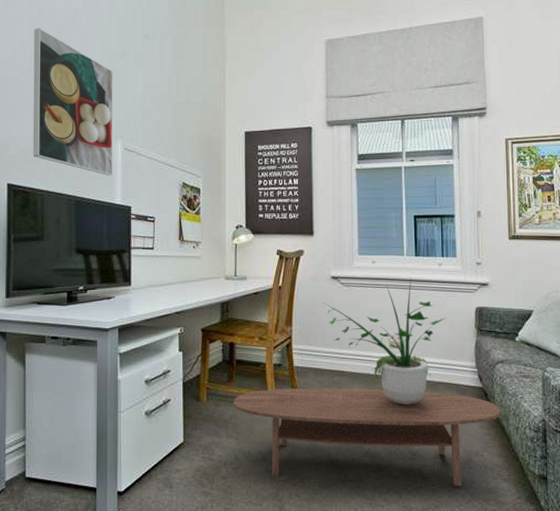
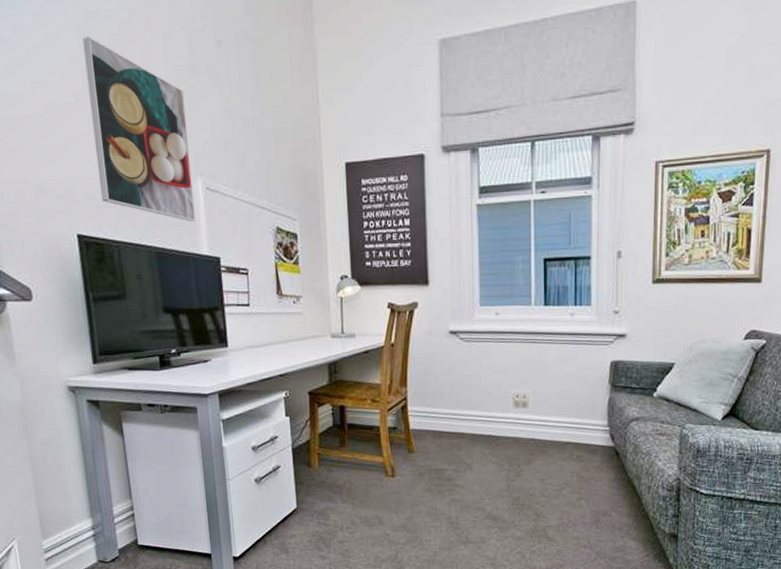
coffee table: present [233,388,501,486] -> none [346,450,632,546]
potted plant: present [323,278,447,405] -> none [441,330,578,467]

